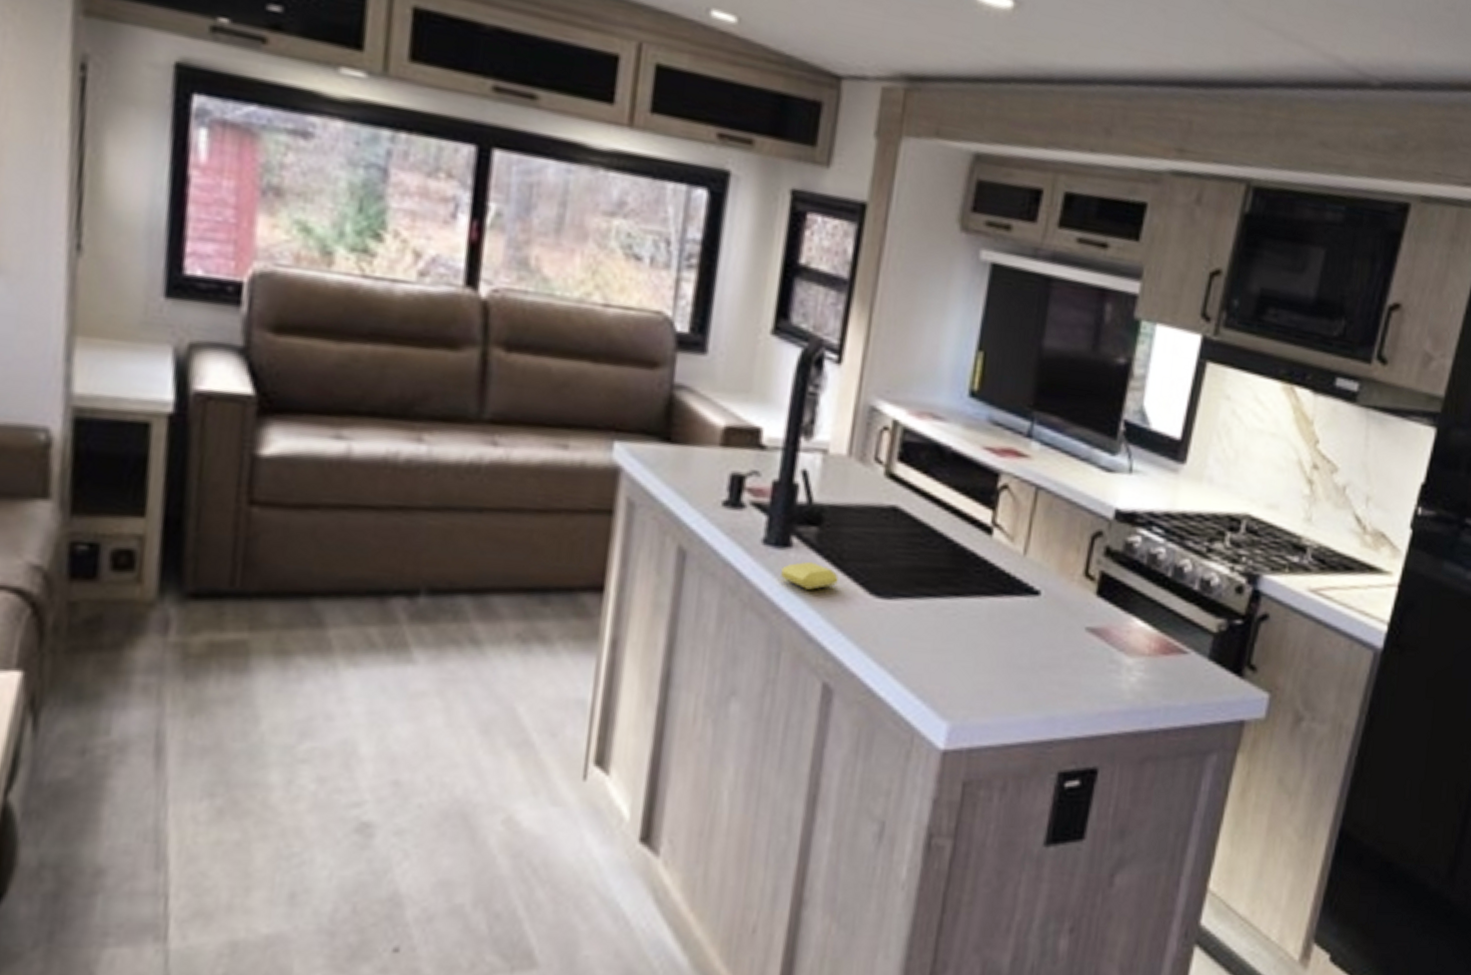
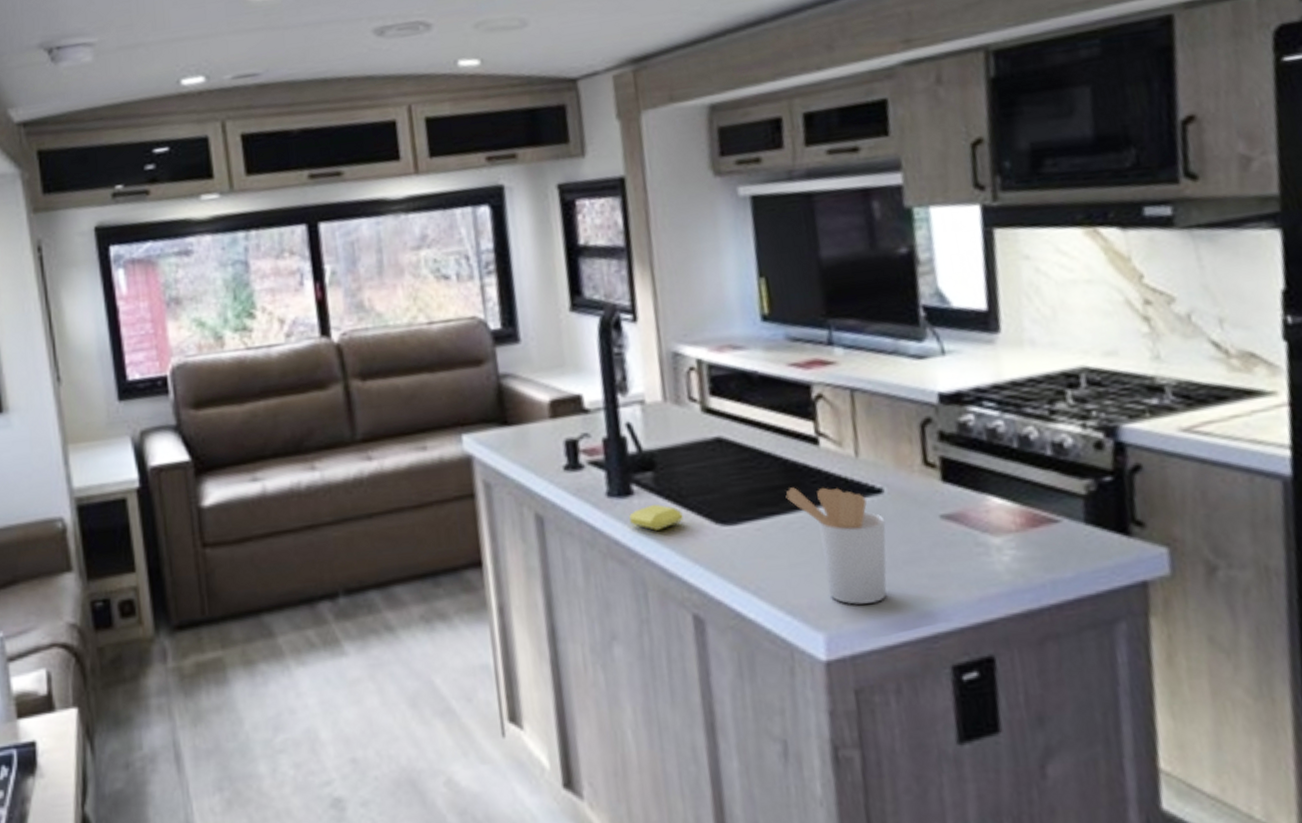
utensil holder: none [946,572,1035,701] -> present [785,487,887,605]

